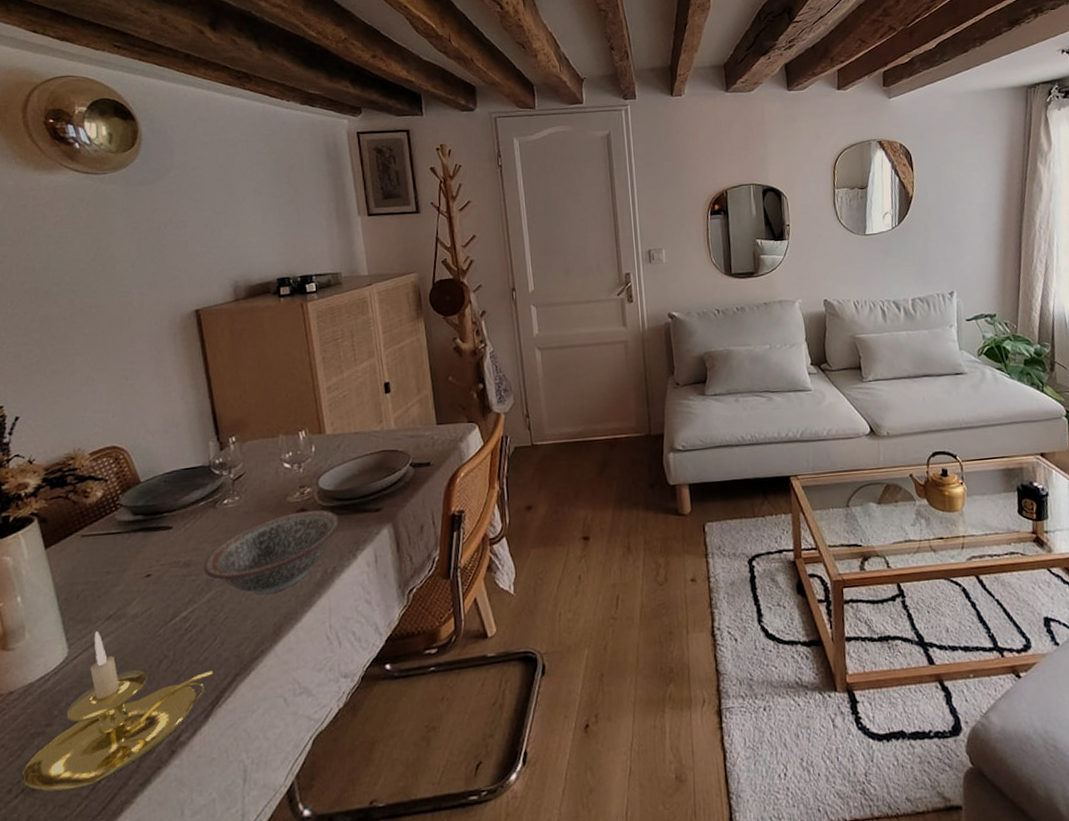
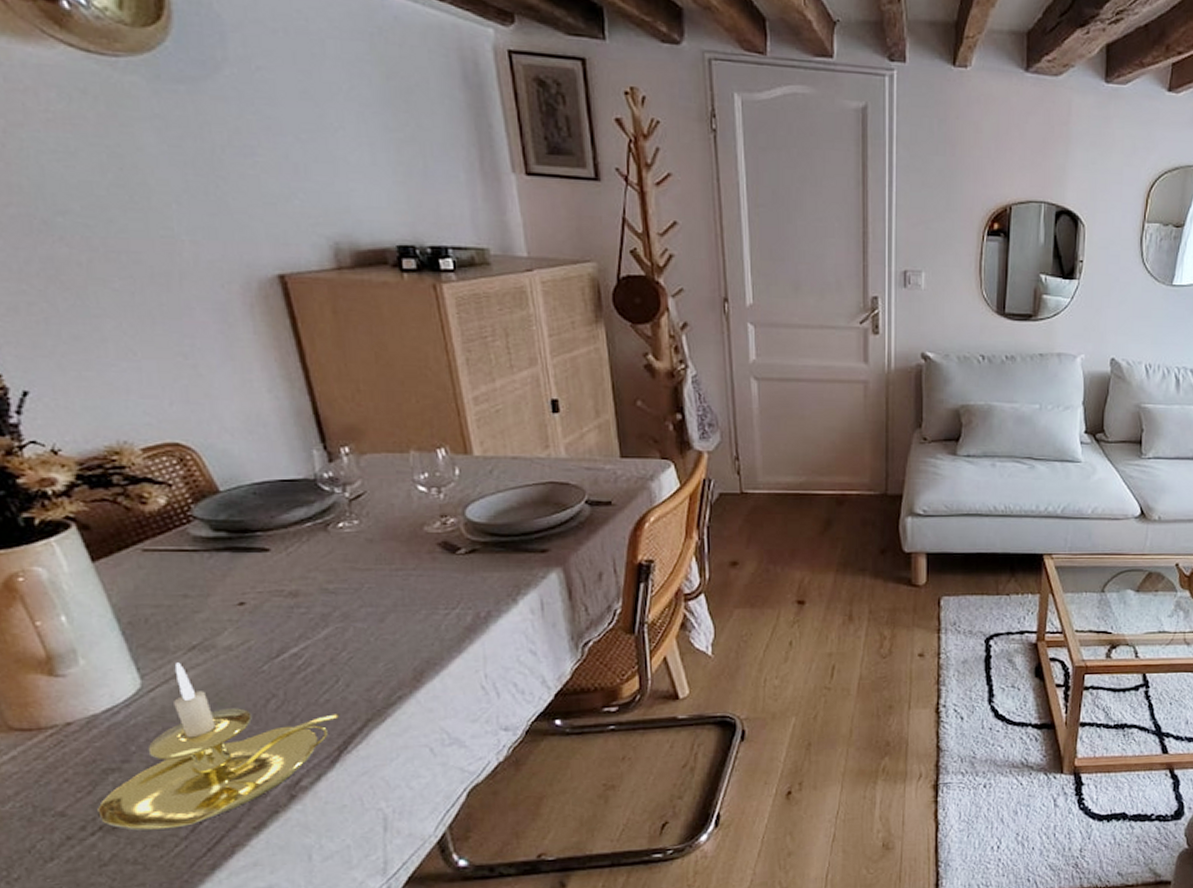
decorative bowl: present [203,509,341,595] -> none [316,544,496,636]

